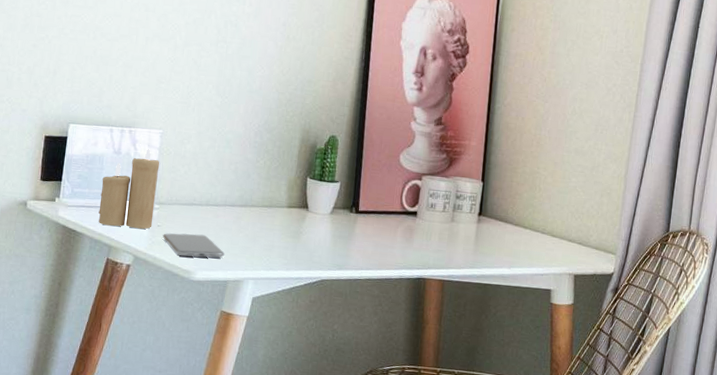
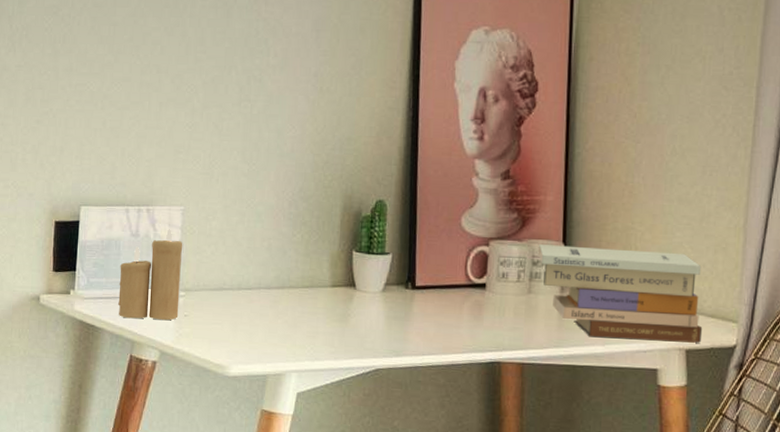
smartphone: present [163,233,225,258] -> none [191,323,262,350]
books: none [461,181,590,270] -> present [537,244,703,343]

